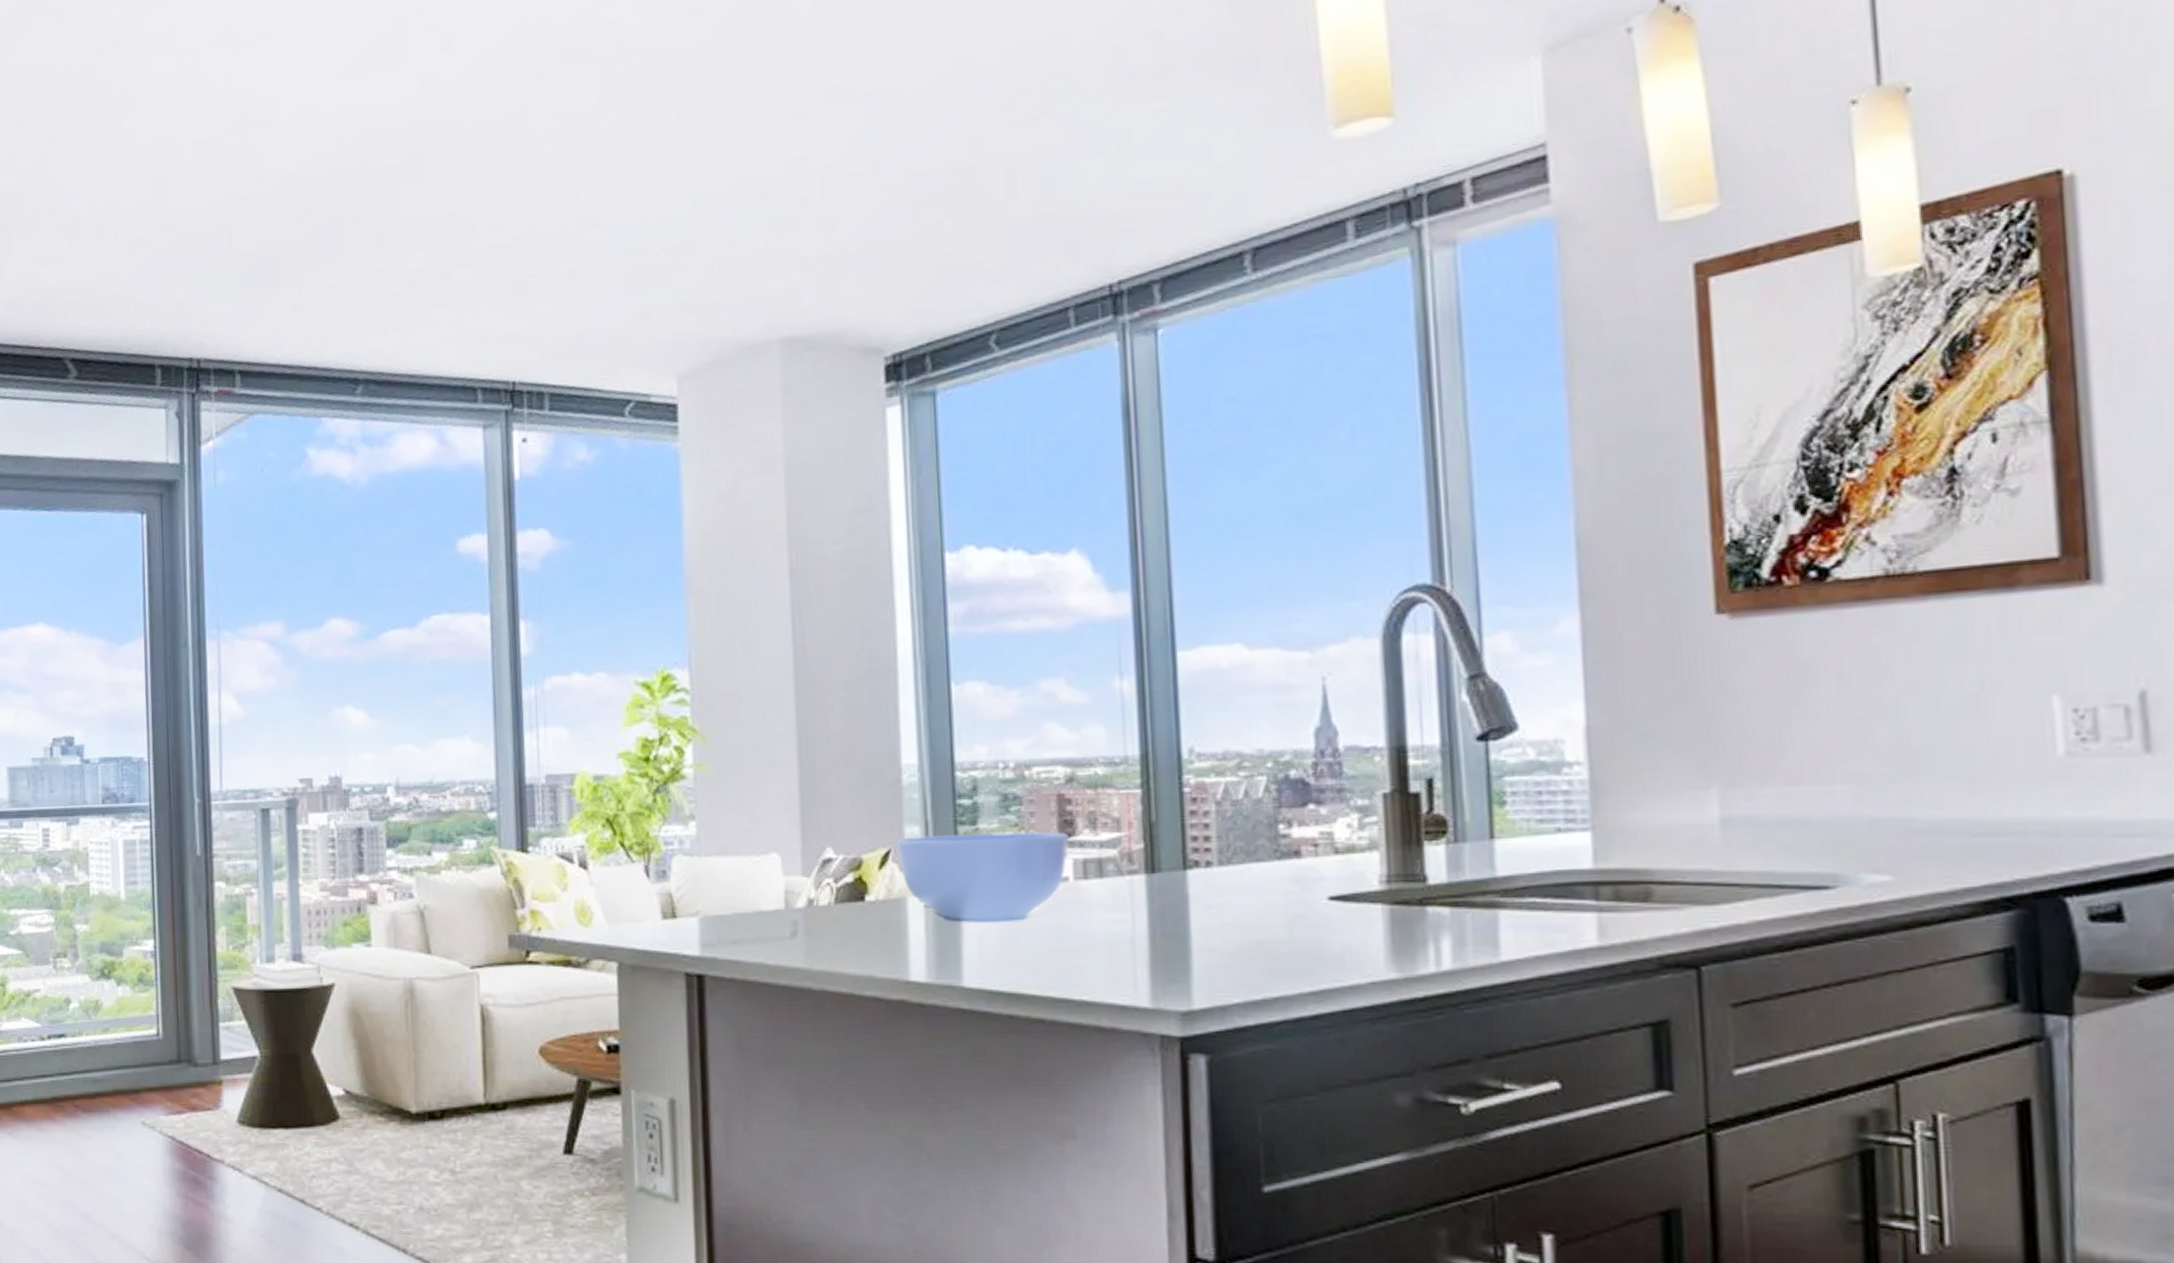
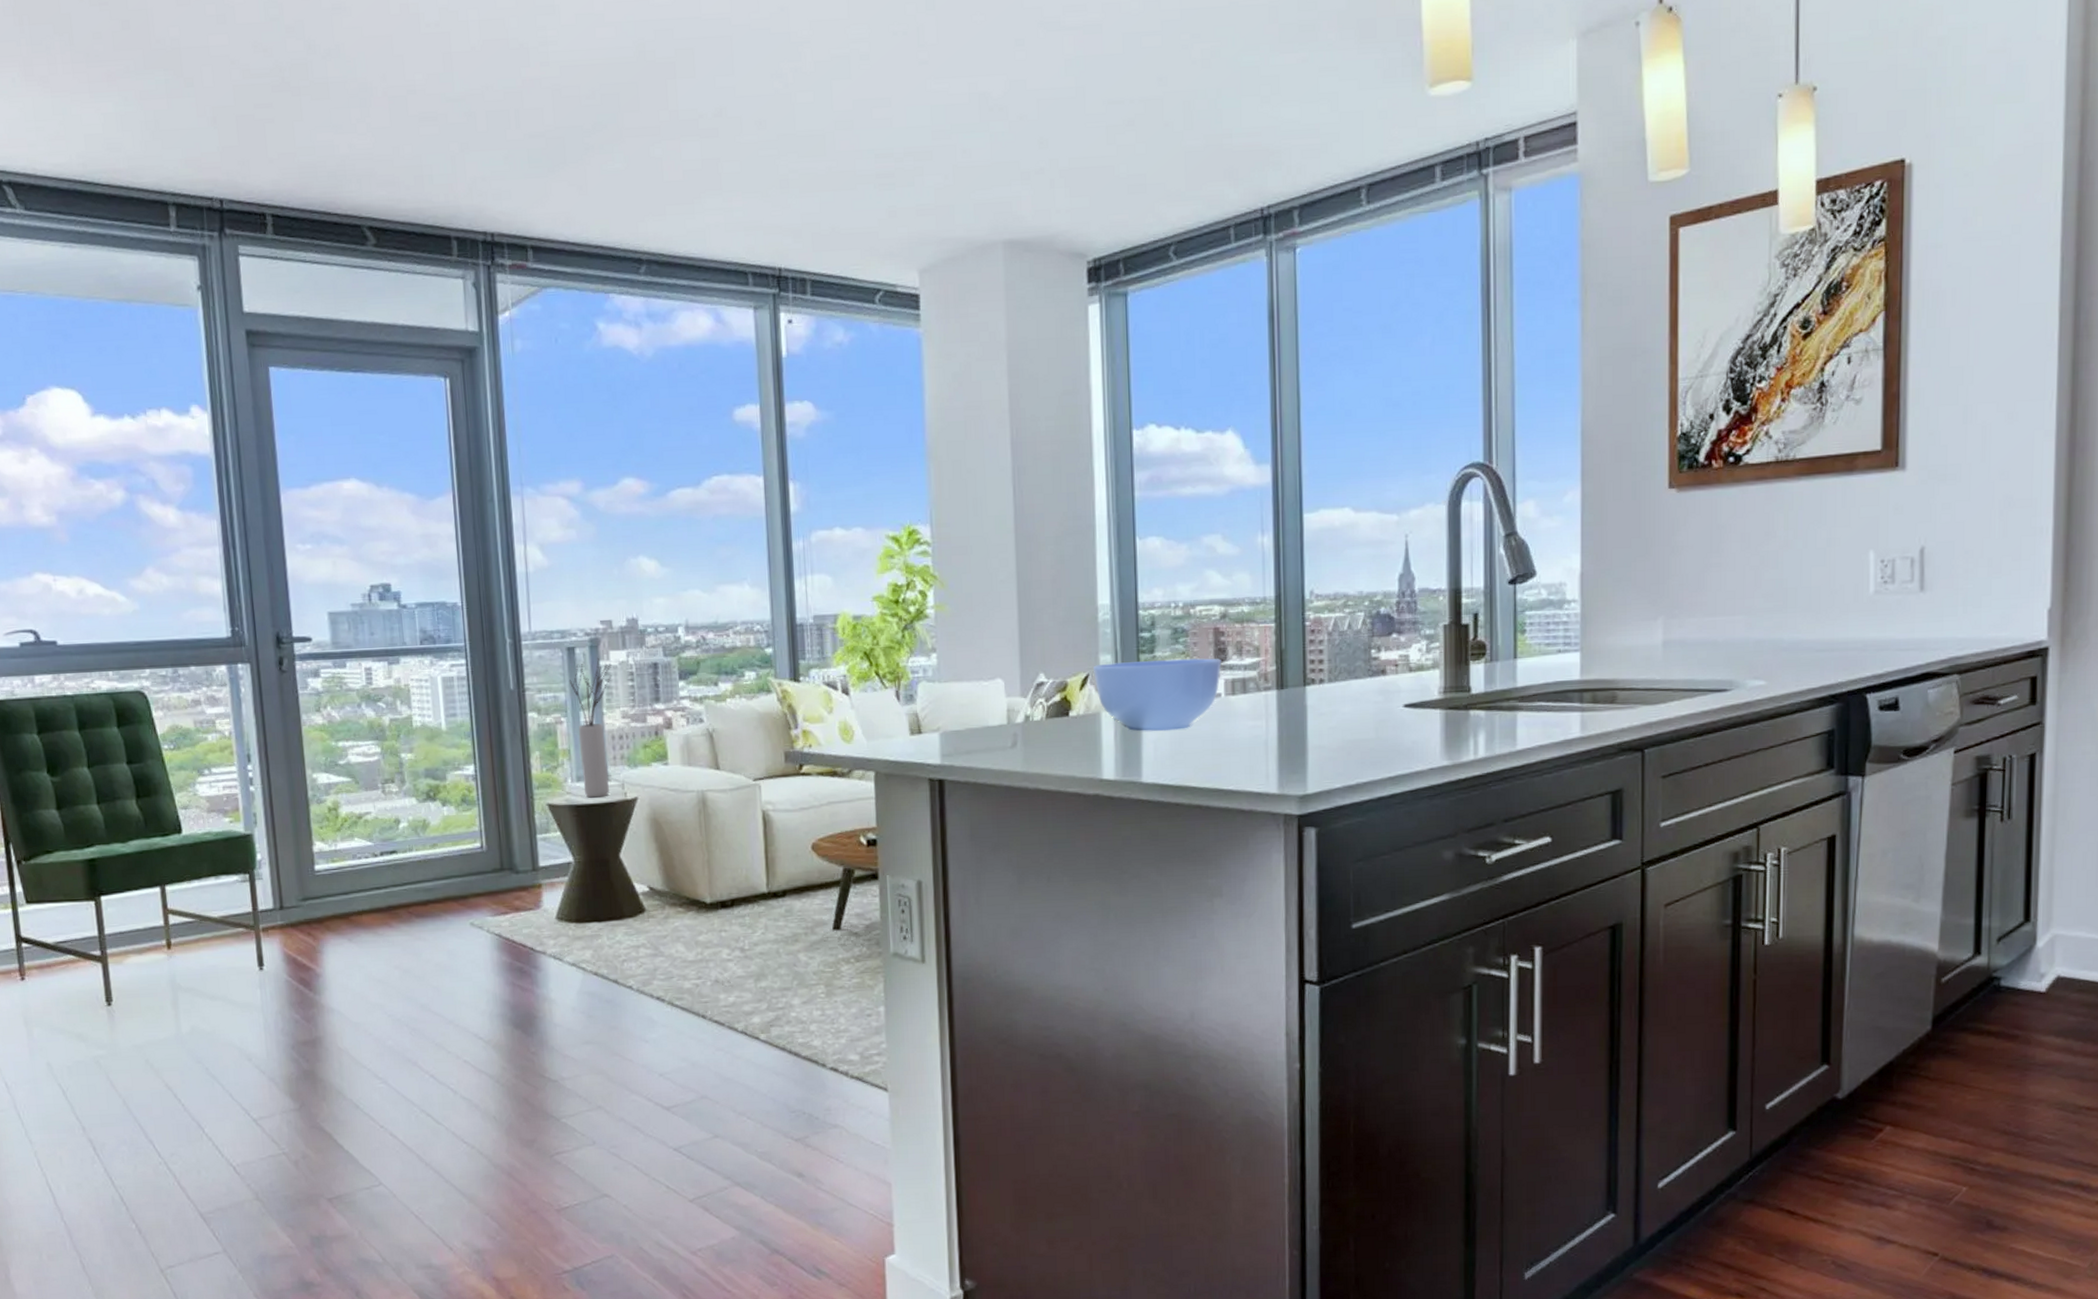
vase: none [261,820,311,982] -> present [568,657,612,798]

